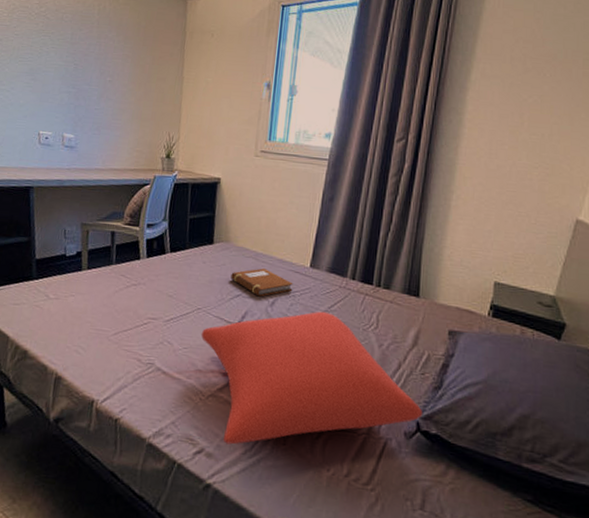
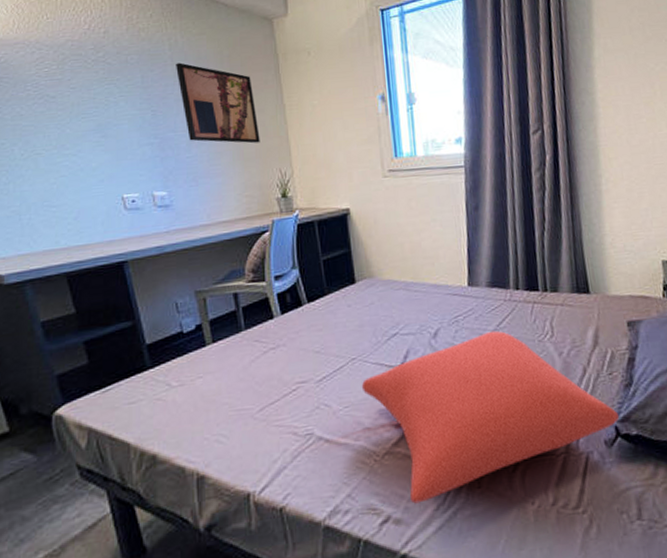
wall art: none [99,26,160,107] -> present [176,62,260,144]
notebook: present [230,268,293,297] -> none [382,298,454,331]

